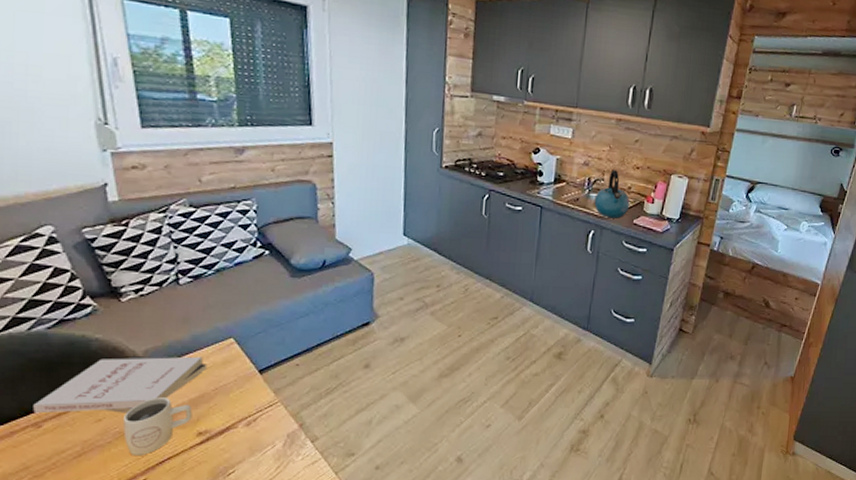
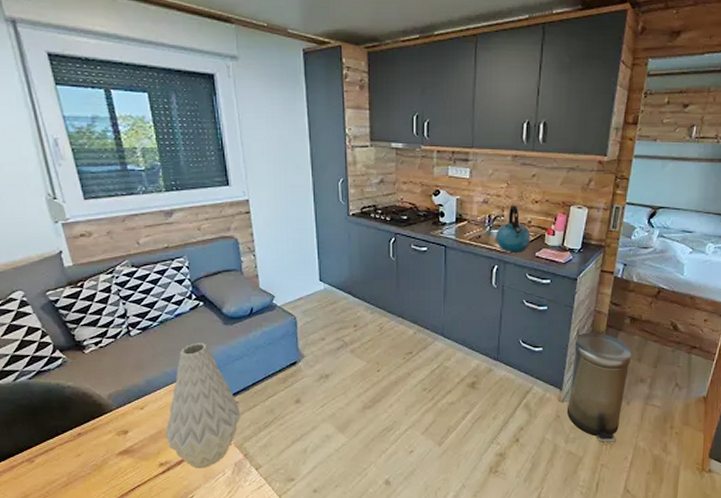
books: present [33,355,208,414] -> none [25,398,162,451]
mug: present [123,397,193,457] -> none [98,434,154,485]
vase: none [207,295,301,440] -> present [165,342,241,469]
pedal bin: none [655,305,724,421] -> present [567,332,632,442]

